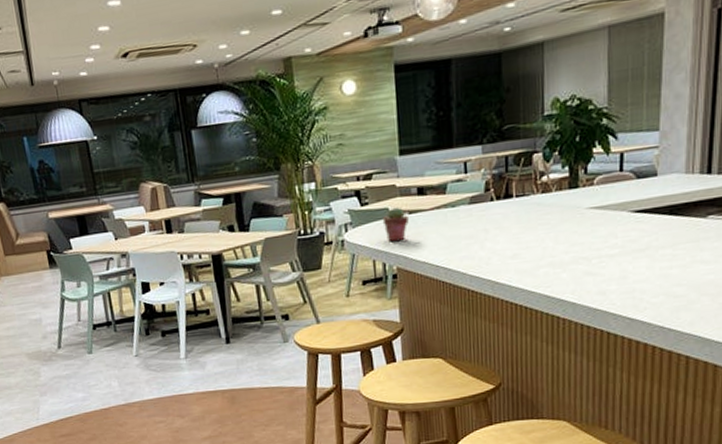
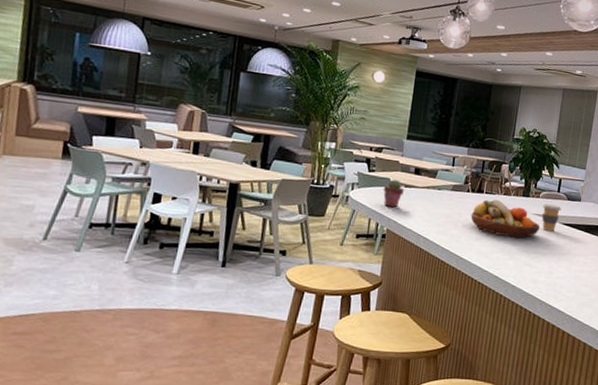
fruit bowl: none [501,201,601,246] -> present [471,199,540,238]
coffee cup: none [600,189,629,226] -> present [542,203,561,231]

